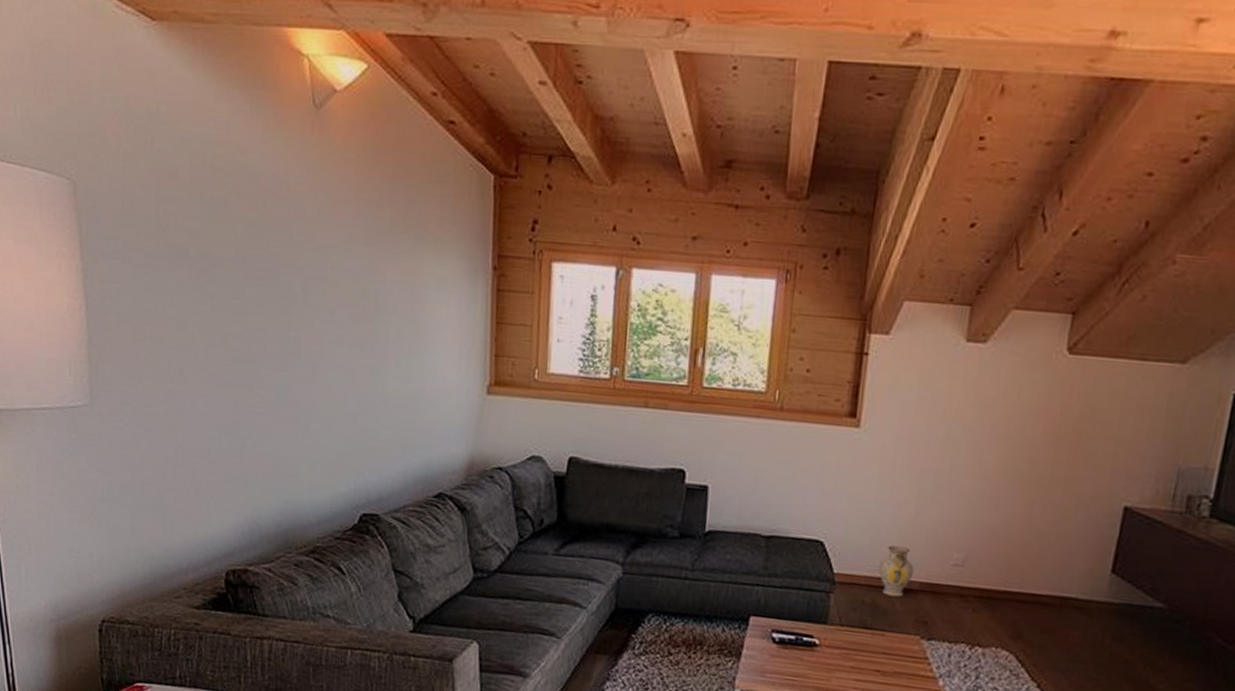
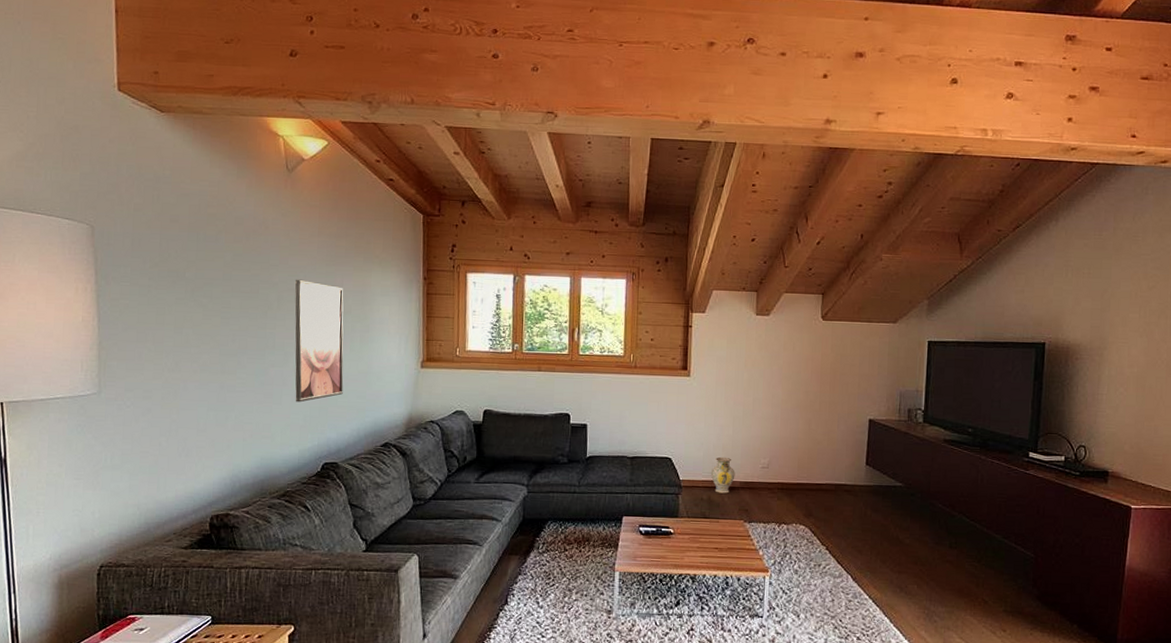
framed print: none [324,263,388,432] -> present [294,279,344,402]

